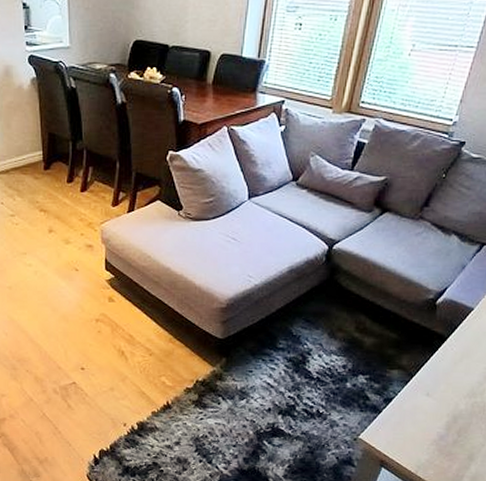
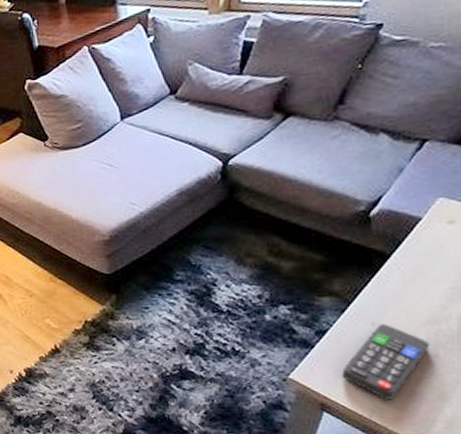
remote control: none [399,395,468,459] -> present [342,324,431,400]

